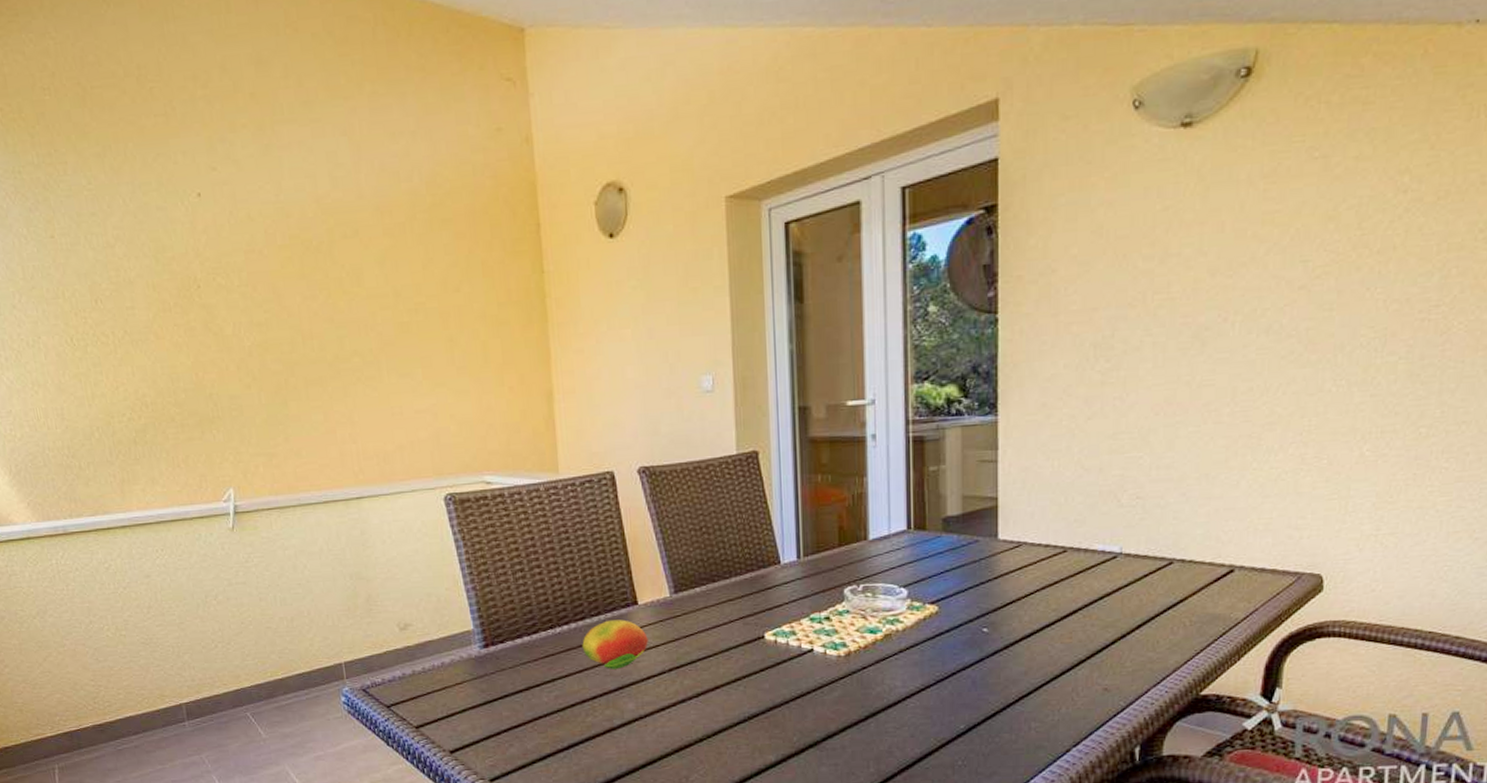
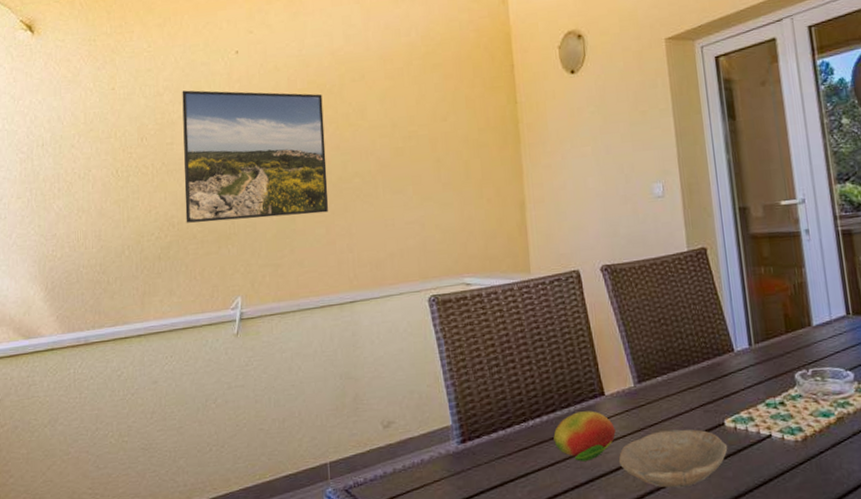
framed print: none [137,241,325,403] -> present [182,90,329,223]
bowl: none [650,640,766,698] -> present [618,429,728,489]

